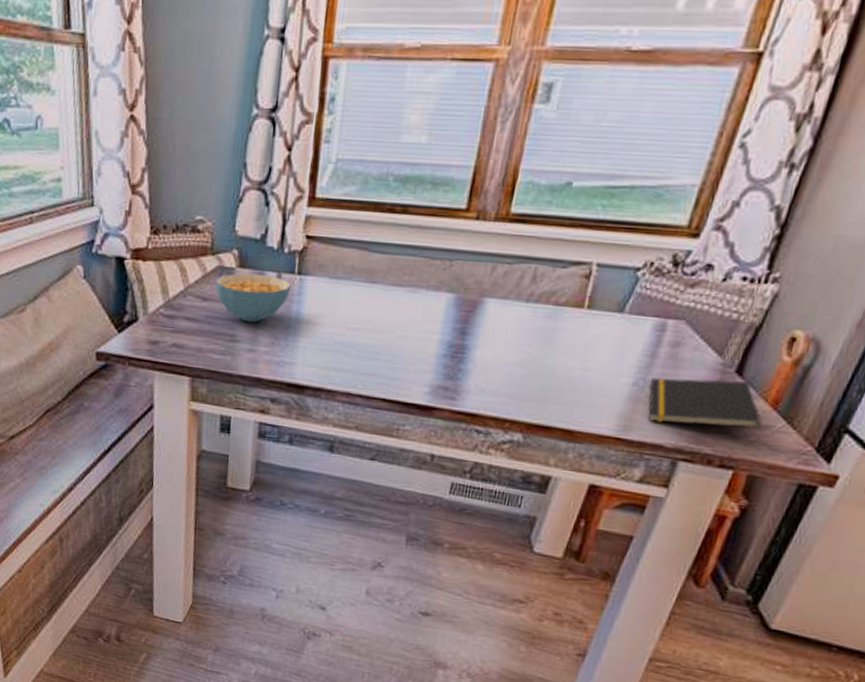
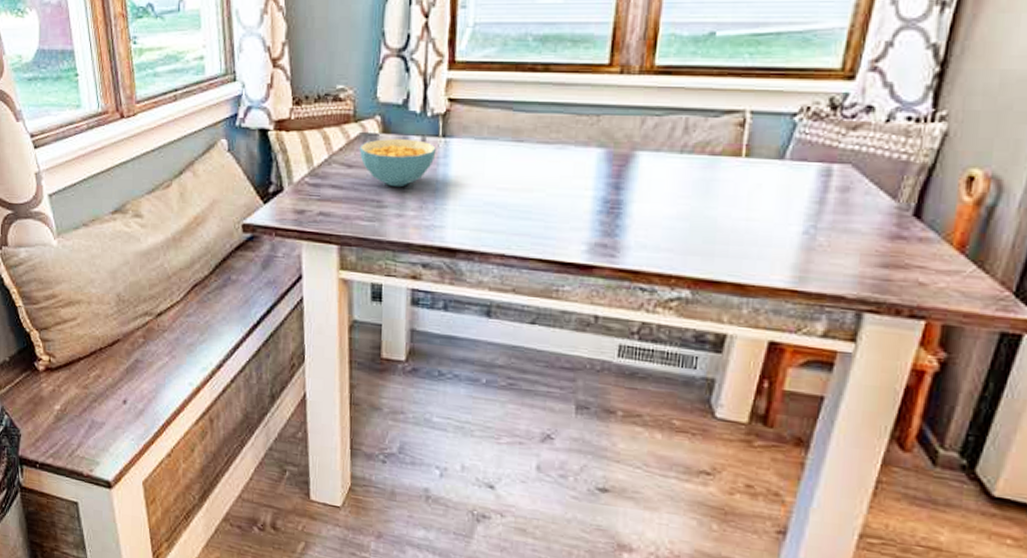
notepad: present [648,378,762,428] -> none [822,224,950,275]

